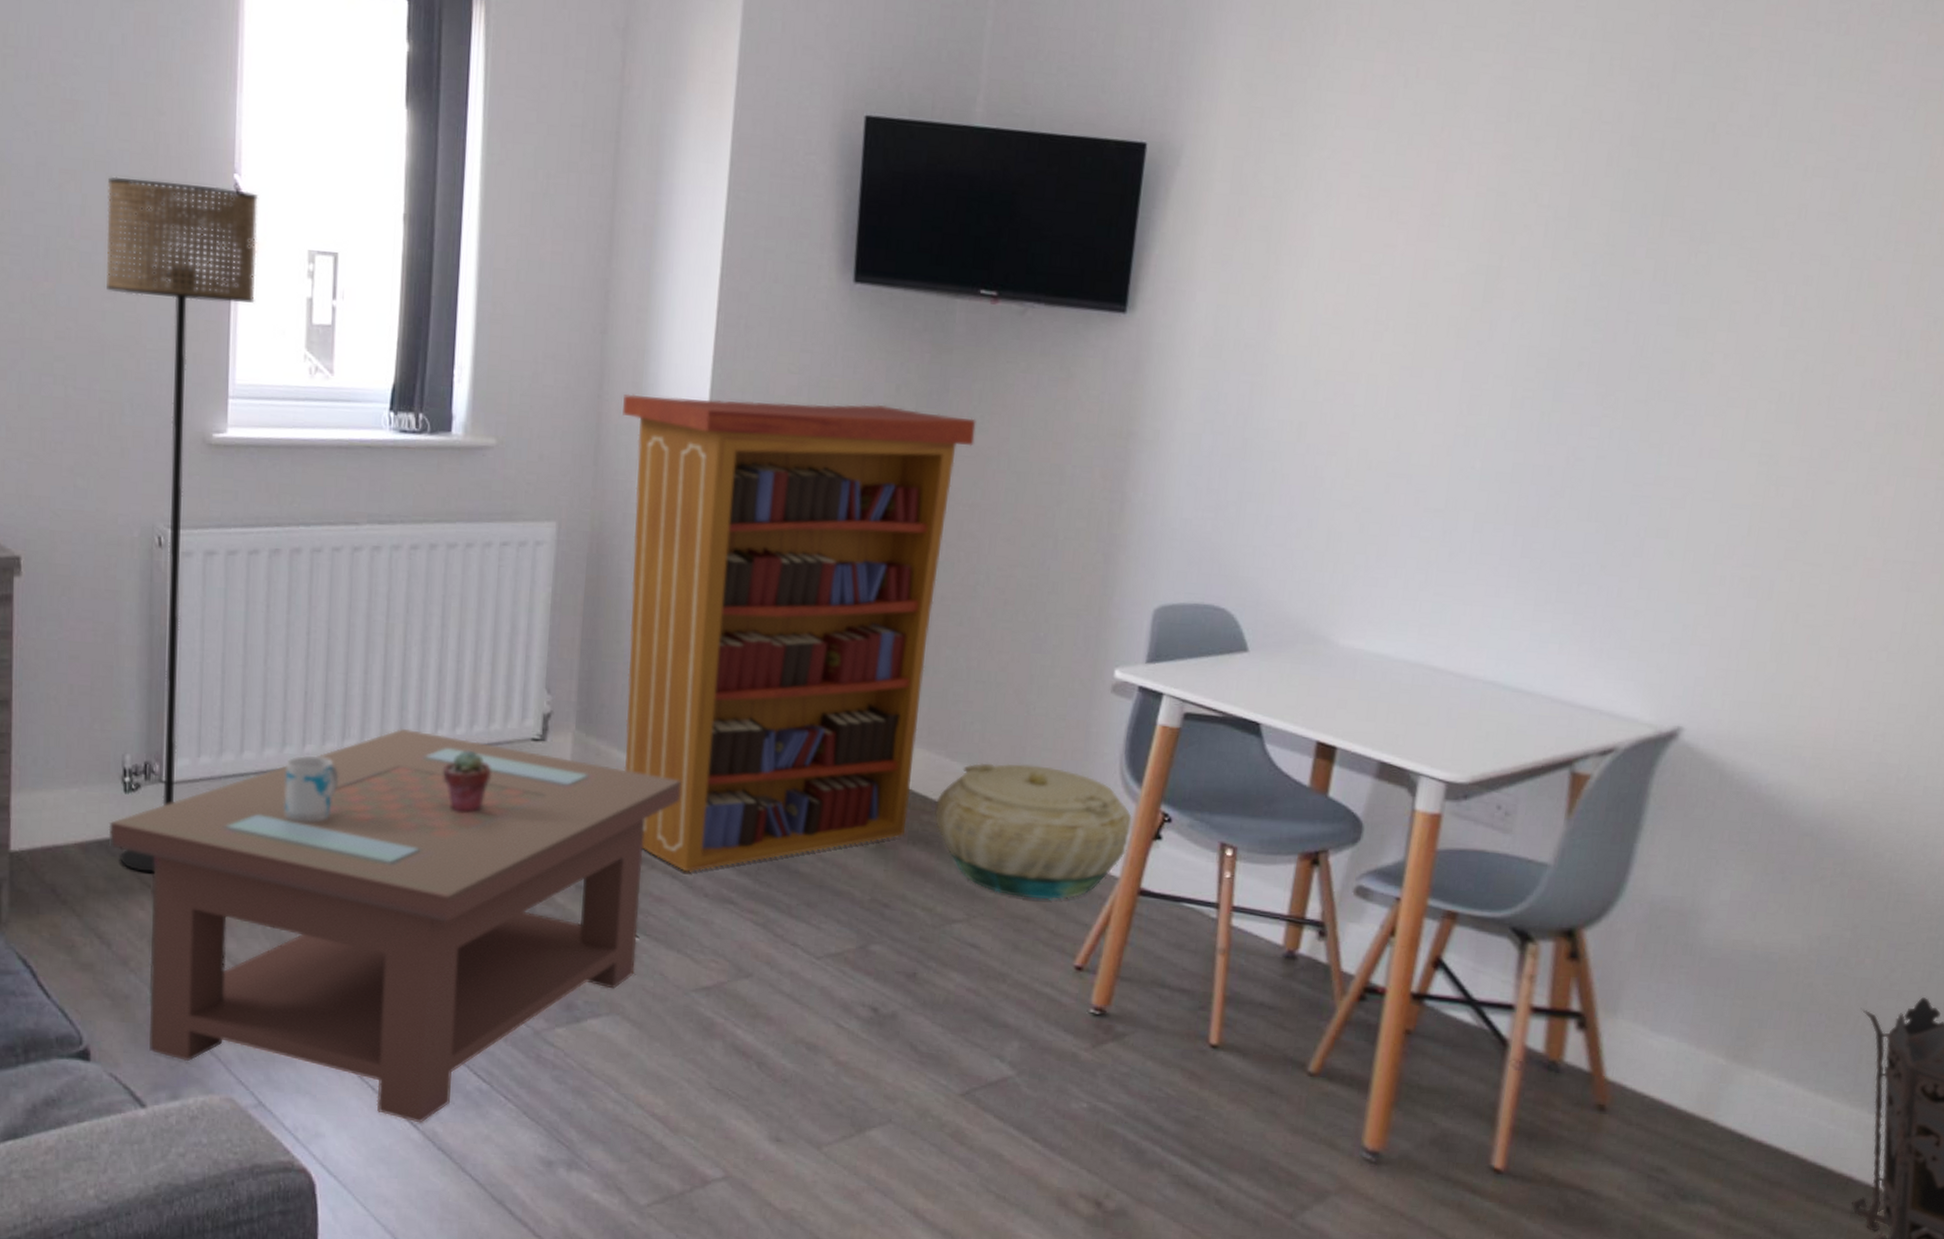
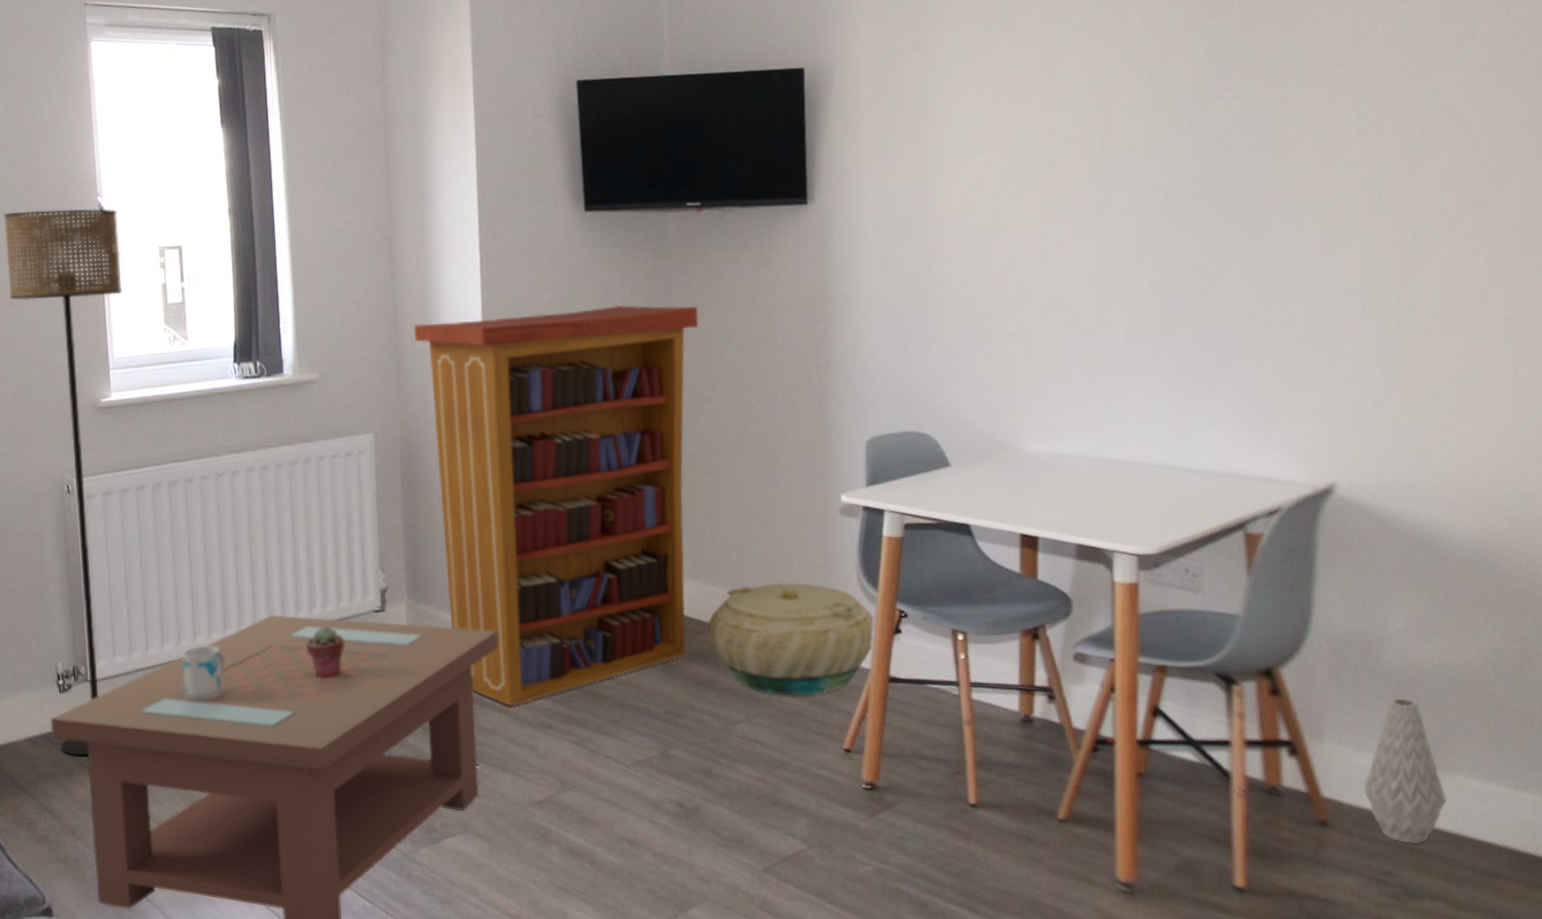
vase: none [1652,977,1741,1142] -> present [1363,697,1447,845]

